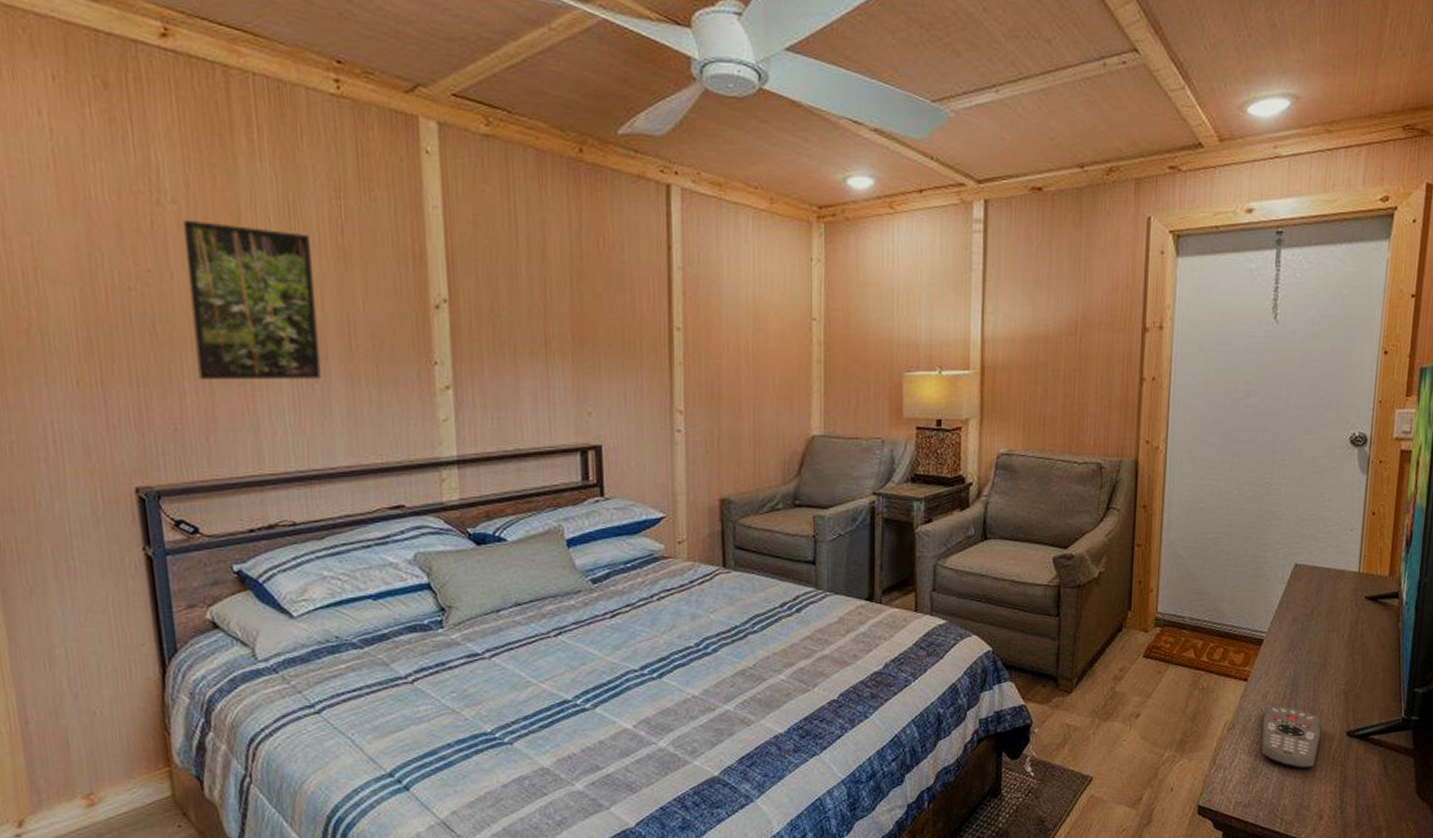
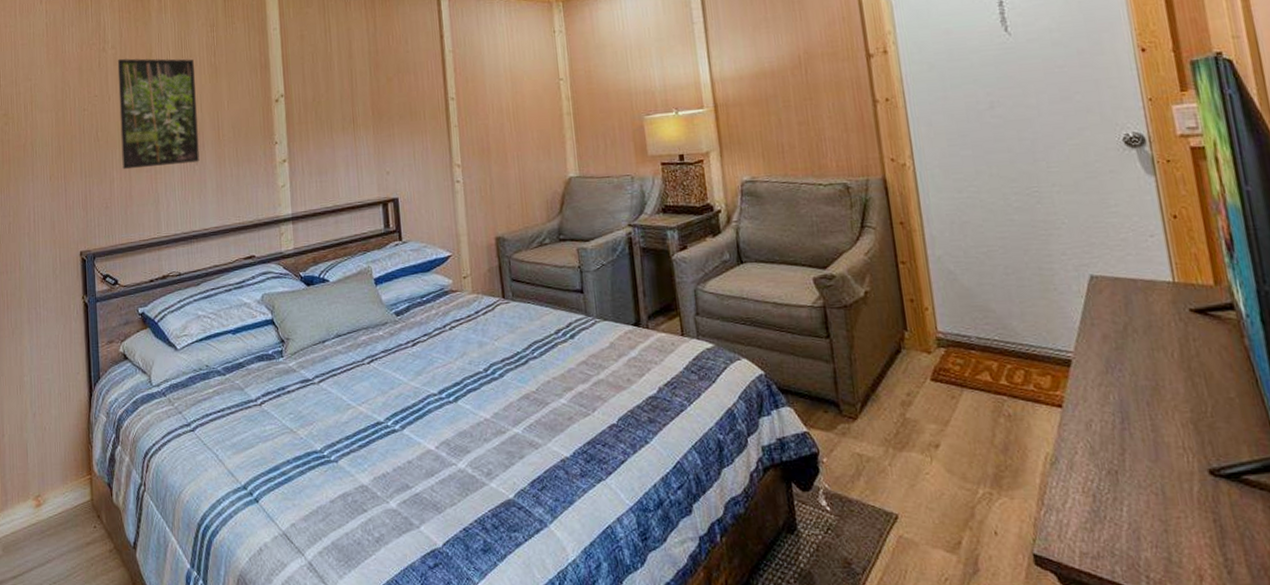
remote control: present [1262,705,1321,770] -> none [1092,436,1175,515]

